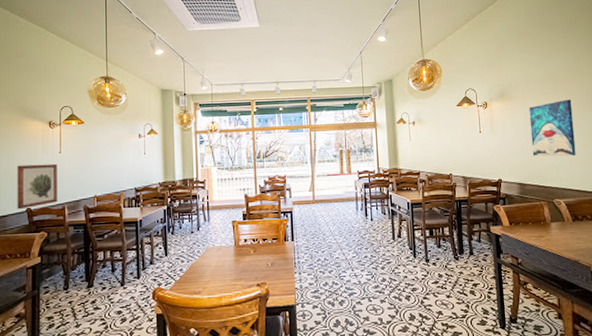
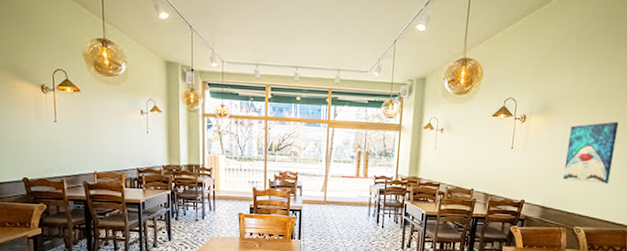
wall art: present [17,163,58,210] -> none [10,131,56,178]

